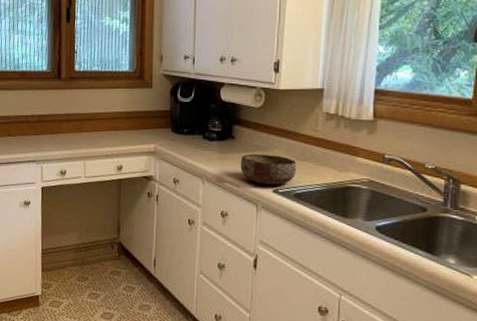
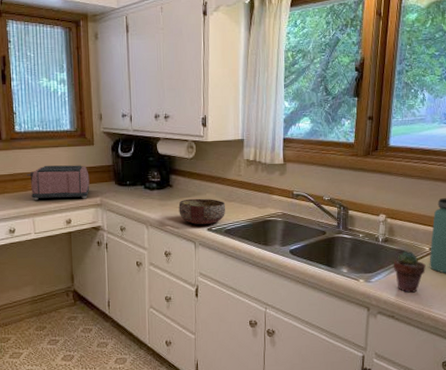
toaster: none [81,107,145,145] -> present [26,165,90,201]

